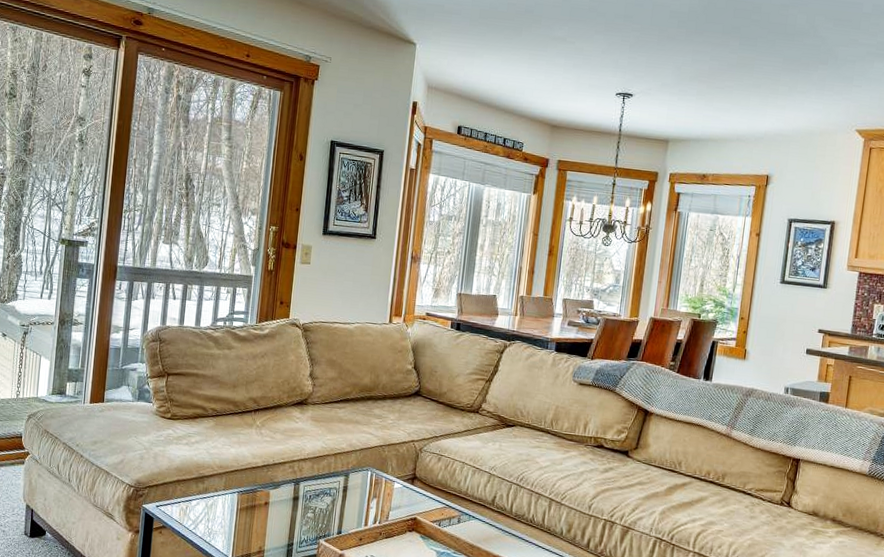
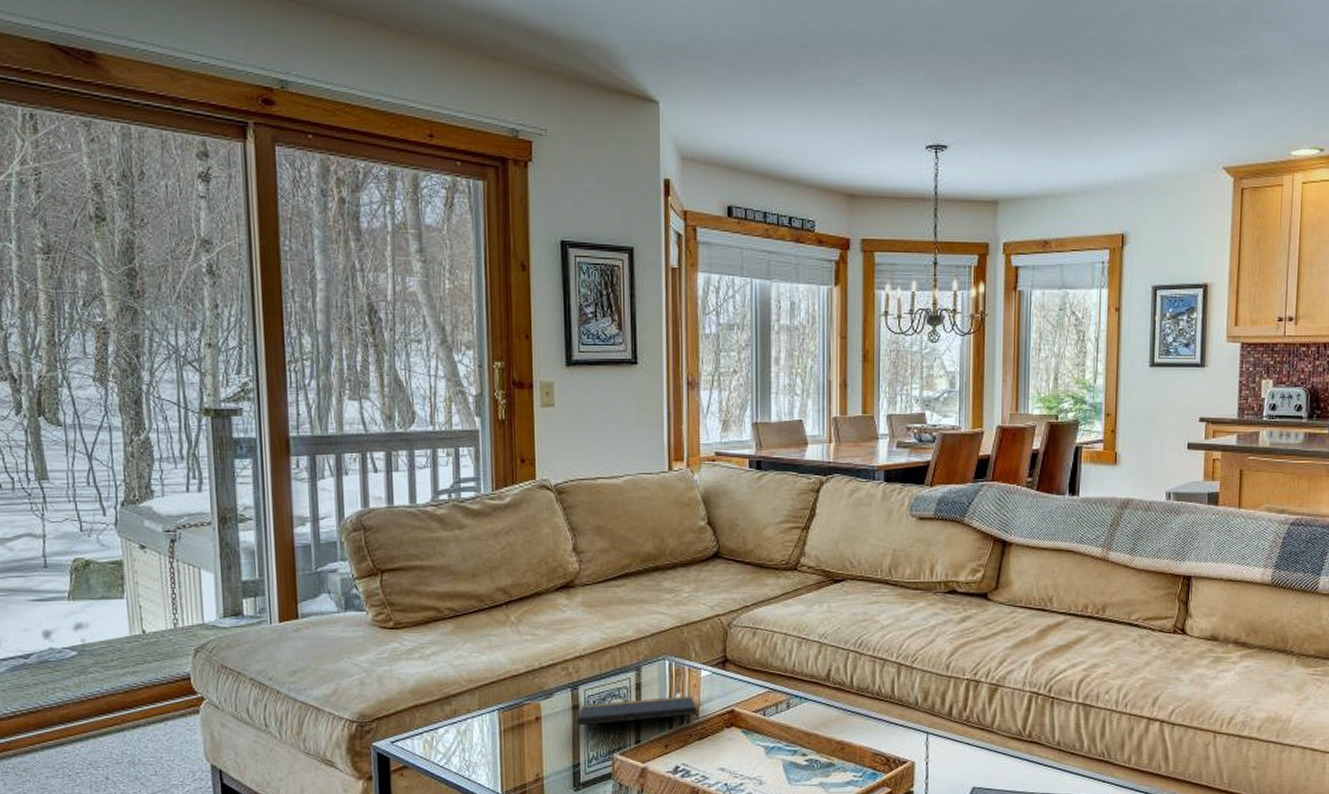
notepad: none [296,497,389,528] -> present [577,695,699,727]

